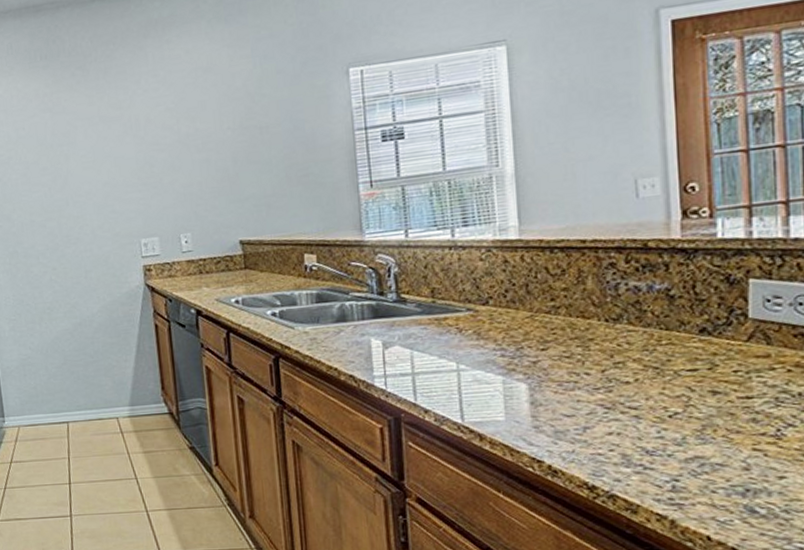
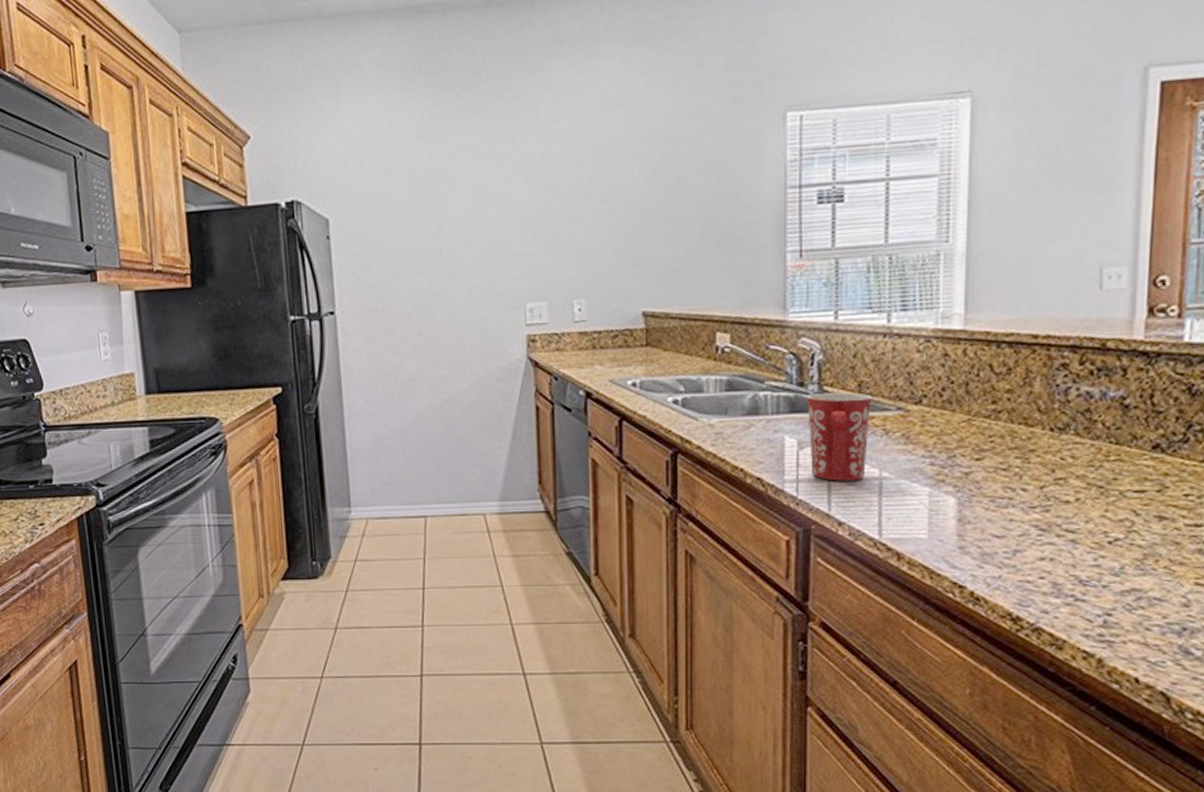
mug: none [386,298,445,375] -> present [806,392,873,481]

